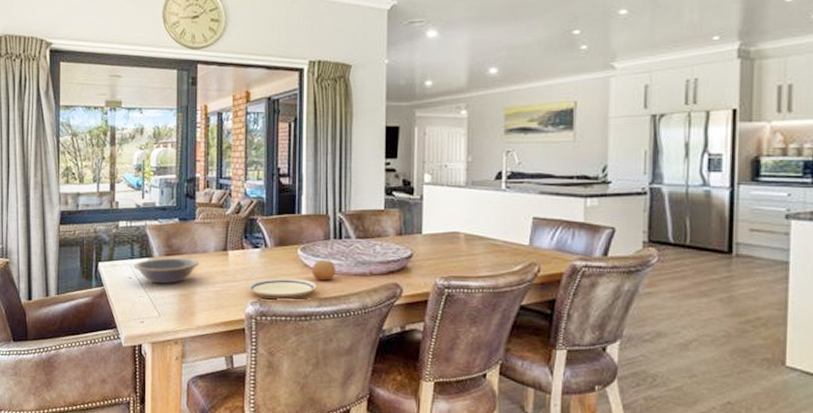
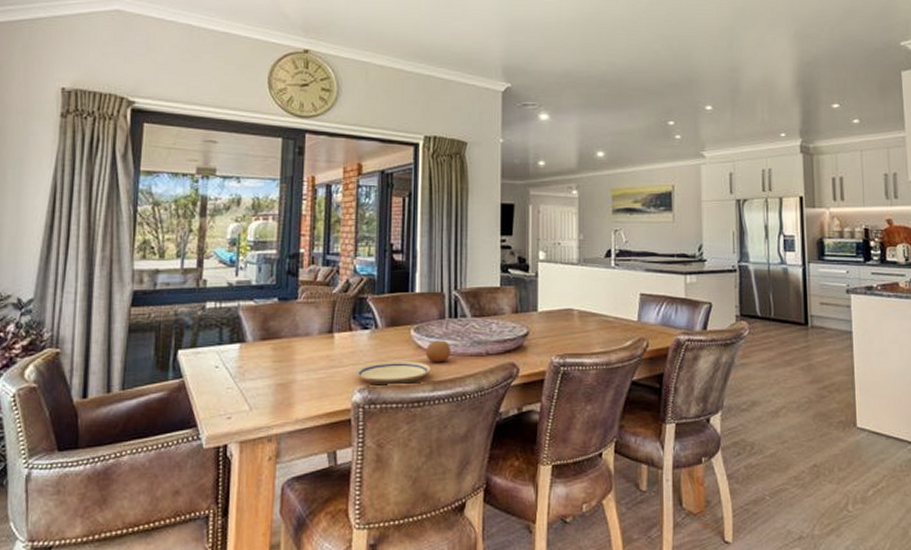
bowl: present [134,257,200,284] -> none [221,341,301,372]

